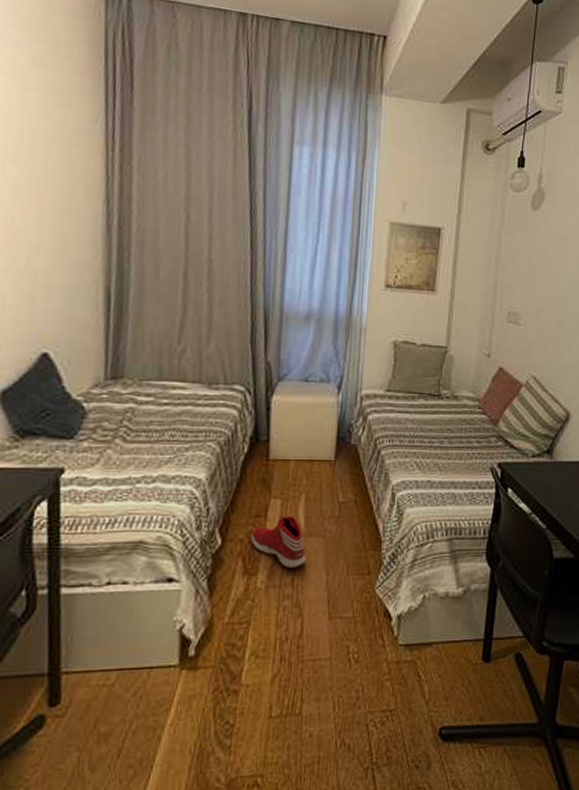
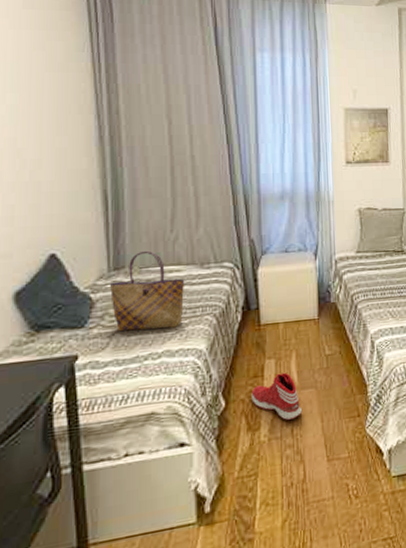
tote bag: none [105,361,189,451] -> present [110,250,185,332]

